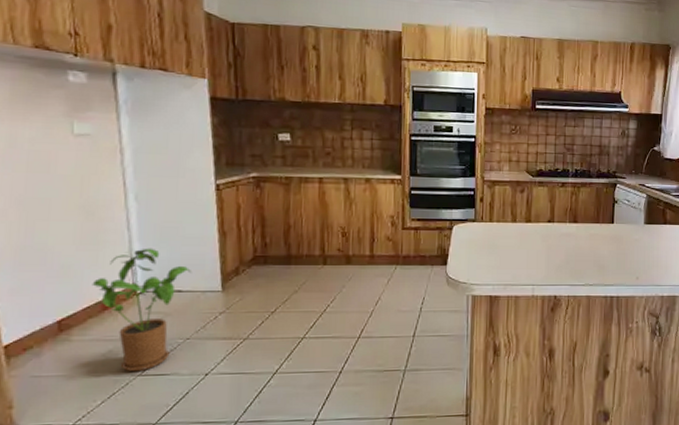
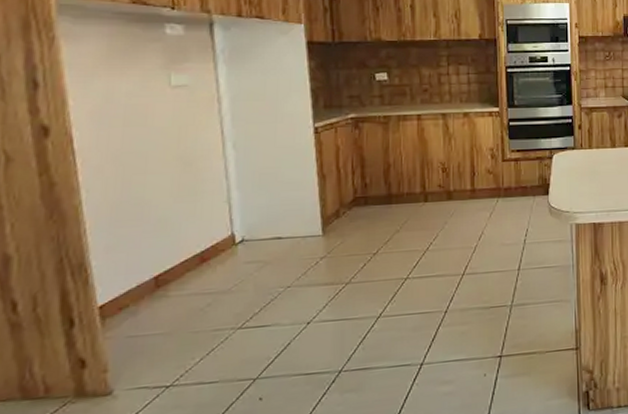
house plant: present [92,248,192,372] -> none [189,195,292,326]

